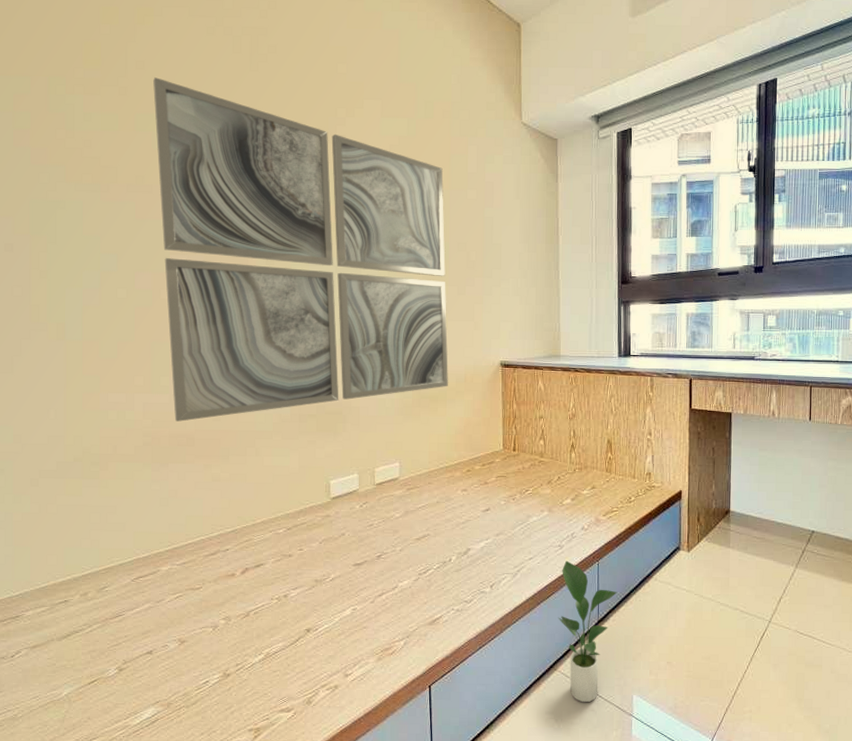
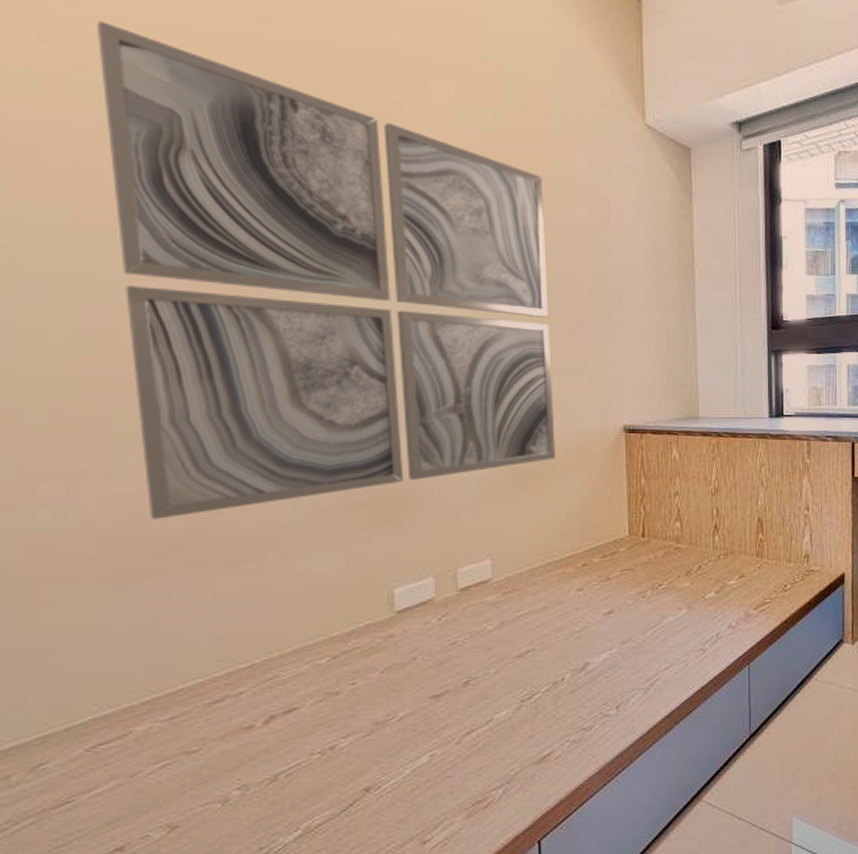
potted plant: present [558,560,618,703] -> none [701,666,773,835]

